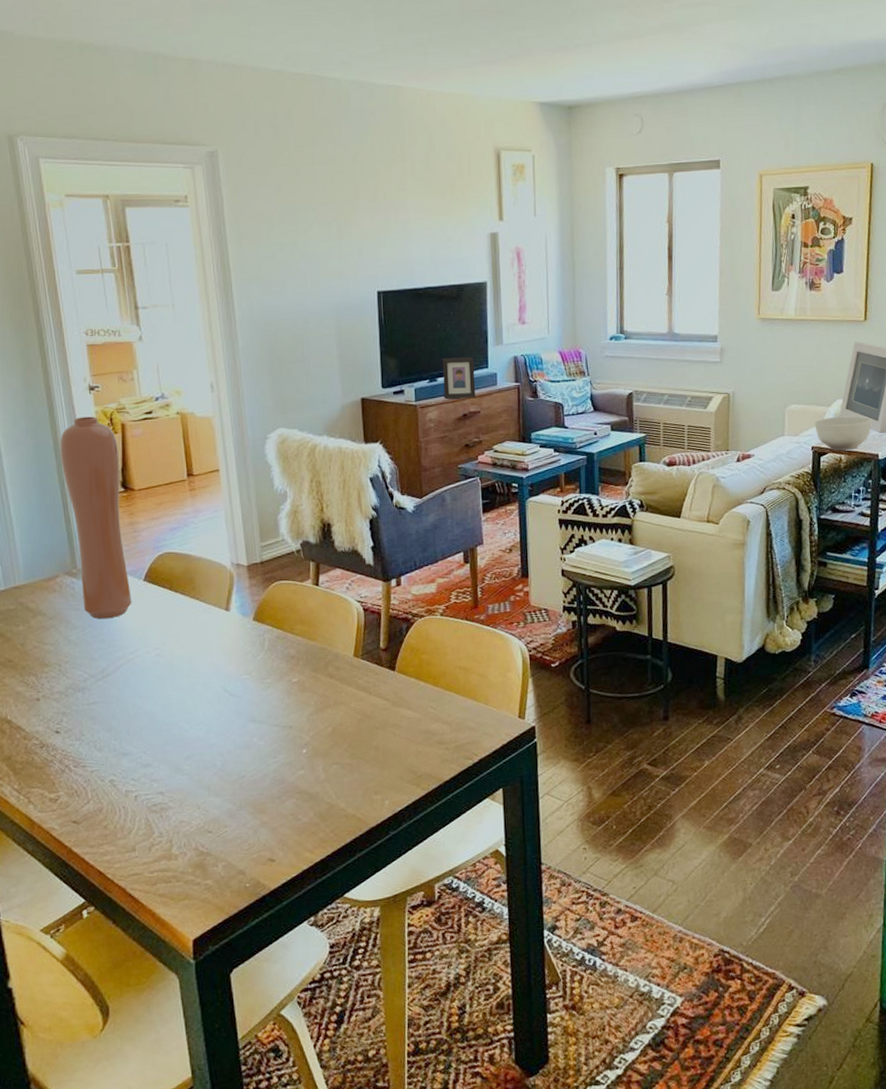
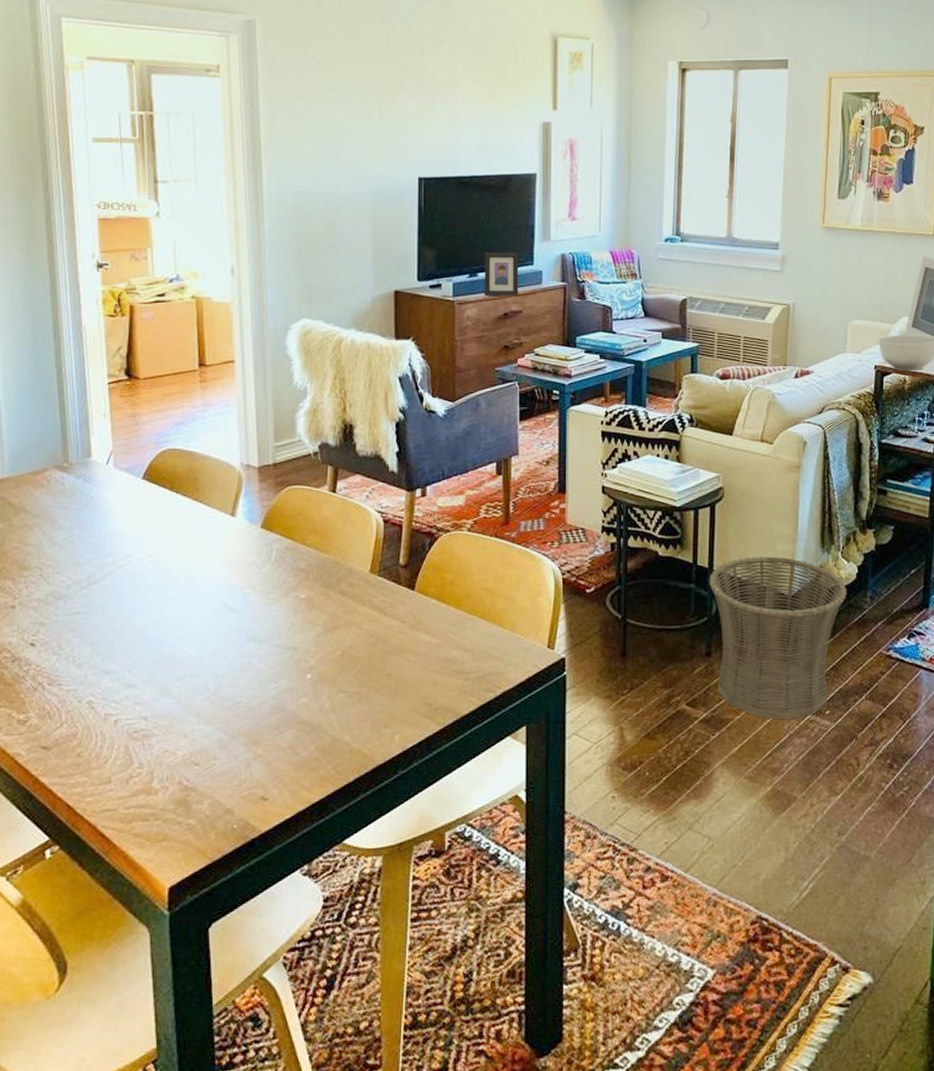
vase: present [60,416,132,620] -> none [59,296,128,520]
basket: none [664,627,792,775] -> present [709,556,847,720]

